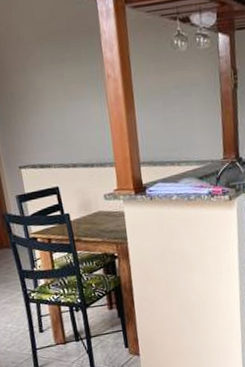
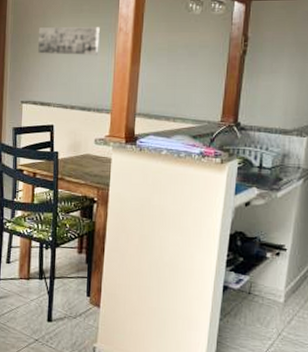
wall art: none [21,76,90,113] -> present [38,27,100,56]

